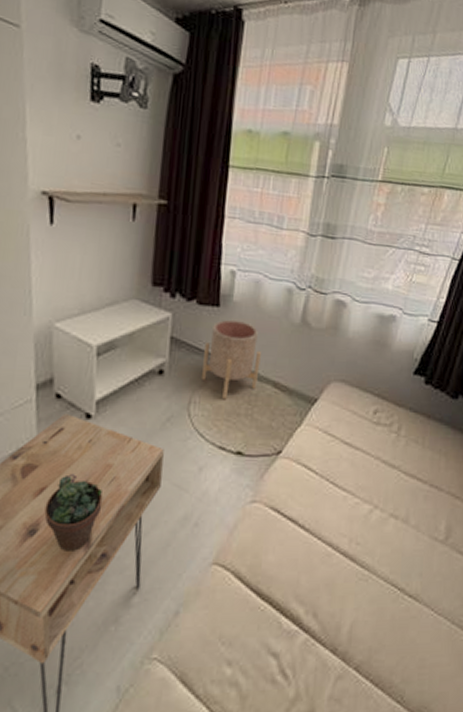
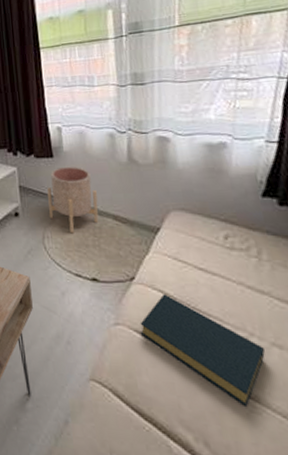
hardback book: none [275,468,384,575] -> present [139,294,266,406]

